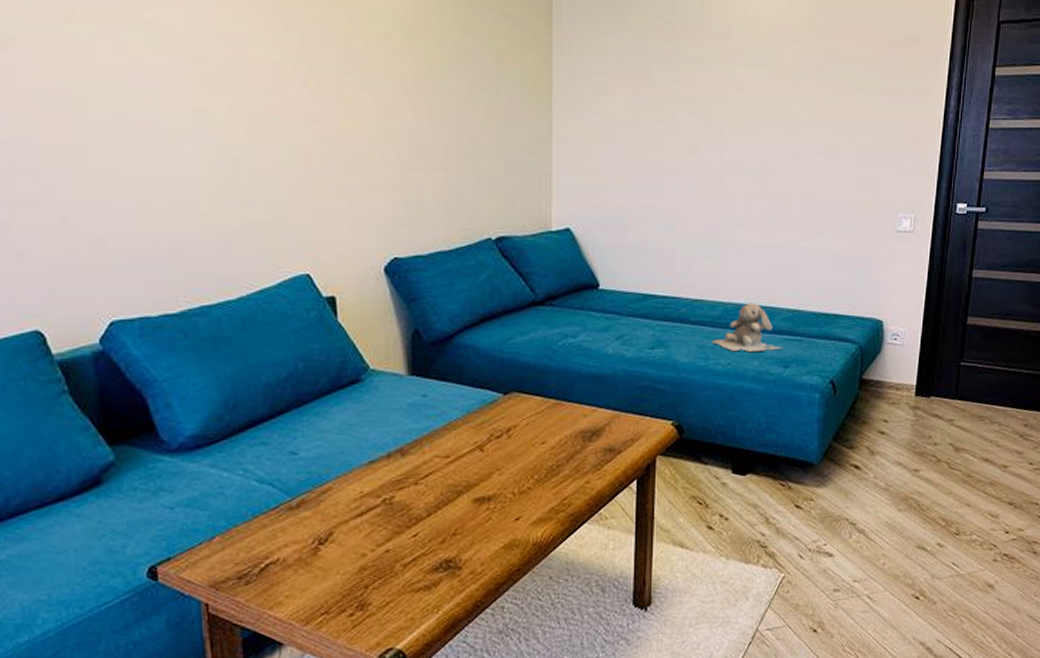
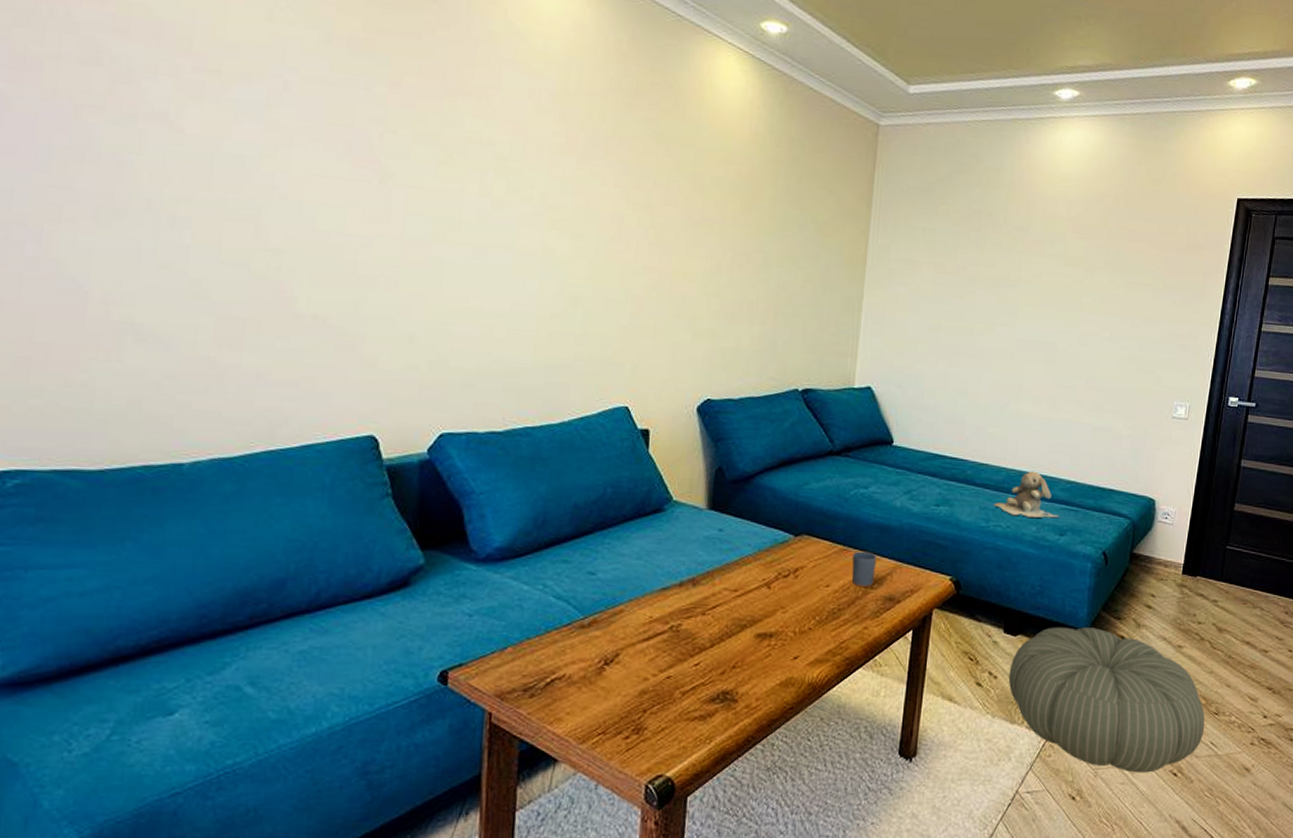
mug: none [567,403,593,440] -> present [851,551,877,586]
pouf: none [740,459,946,600] -> present [1008,627,1205,773]

